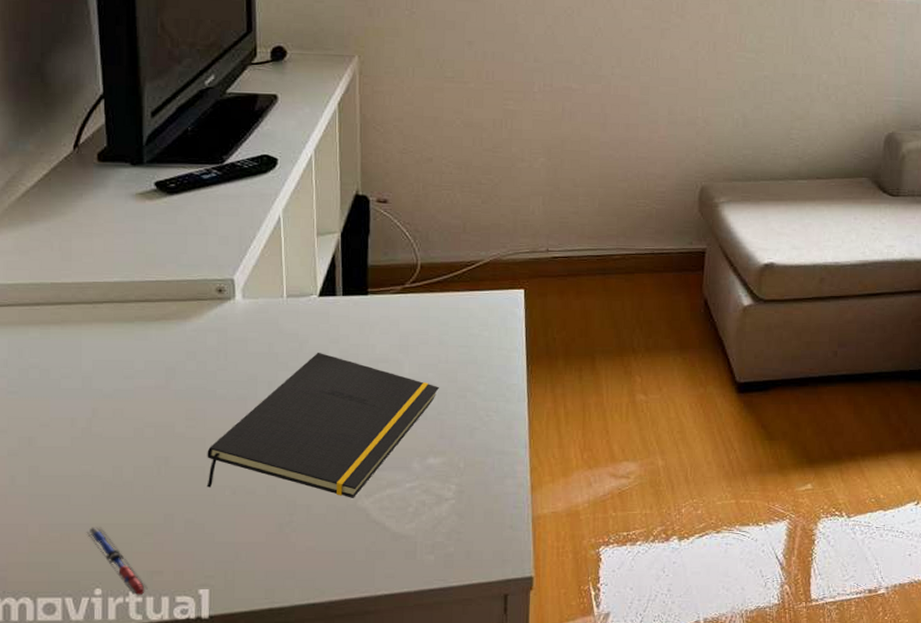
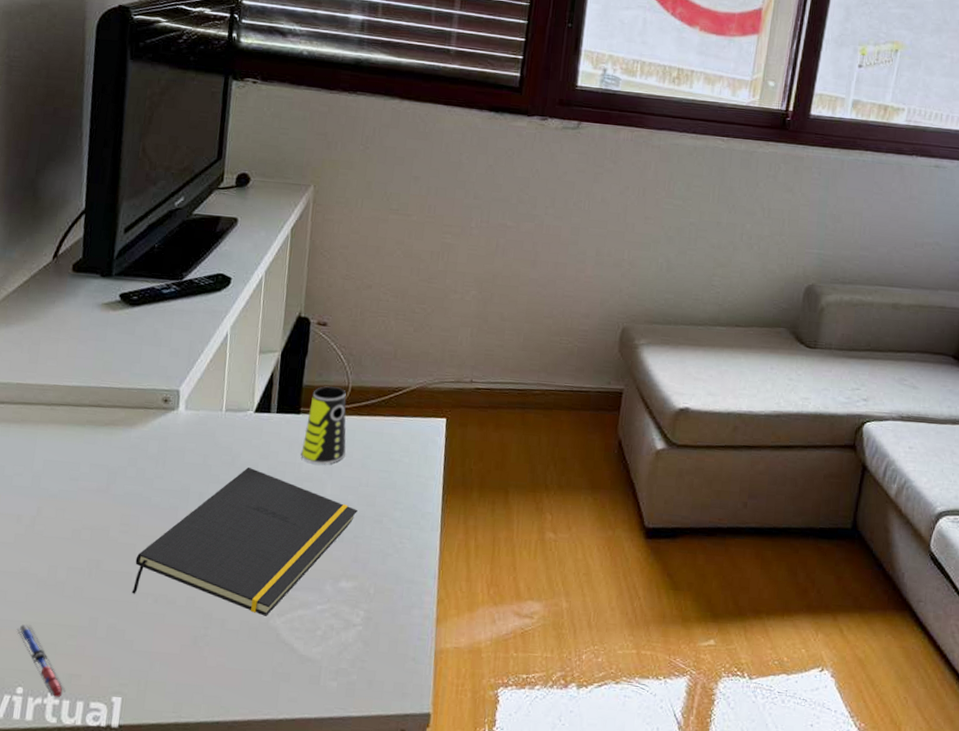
cup: none [373,265,421,344] -> present [301,386,346,465]

